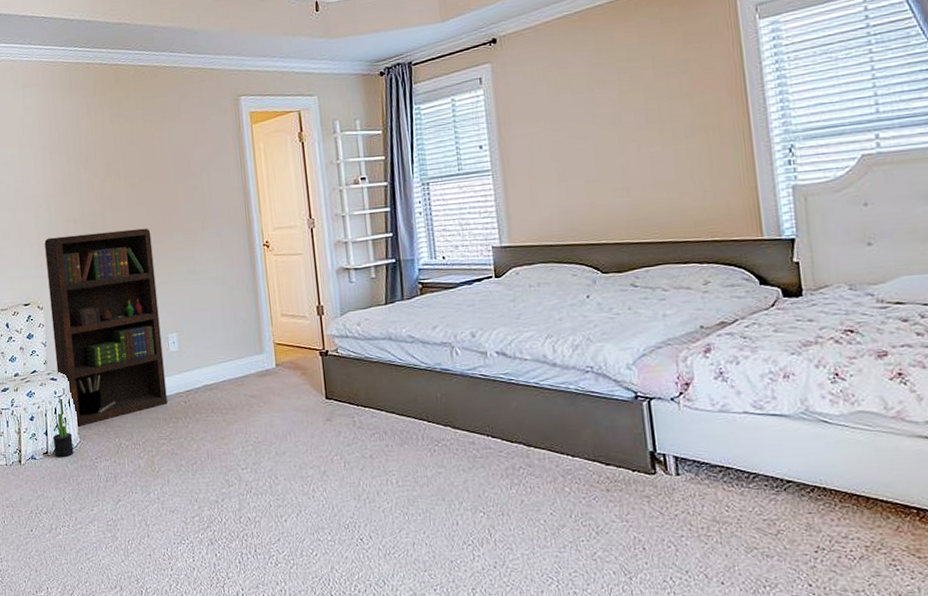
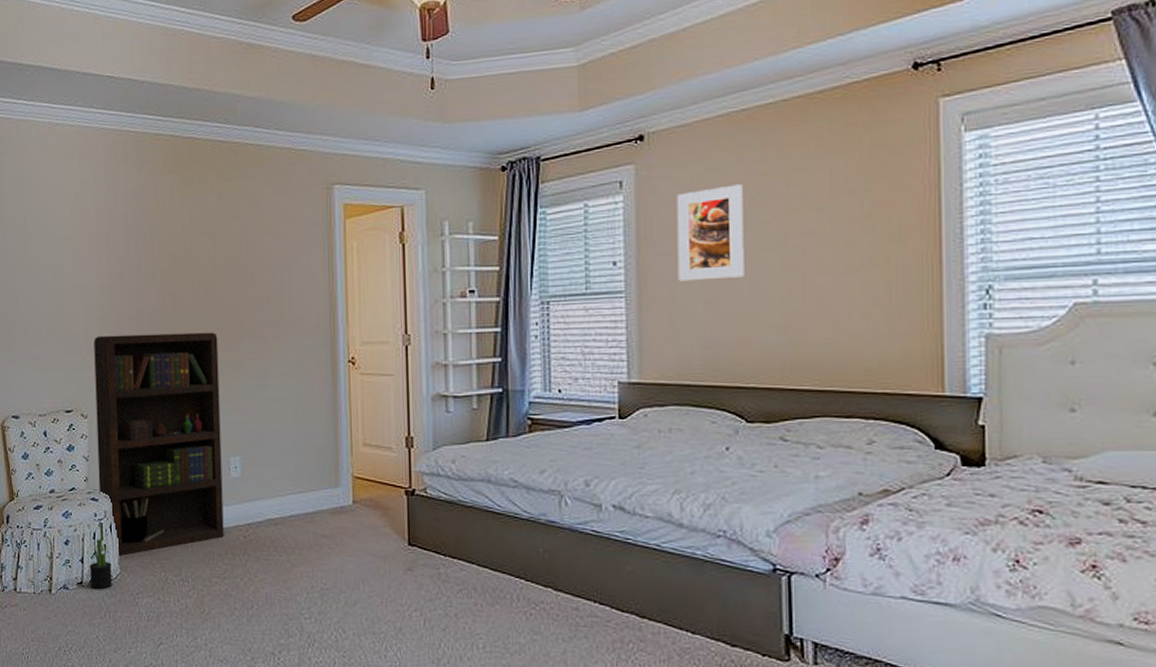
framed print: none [527,74,589,159] -> present [676,184,744,282]

